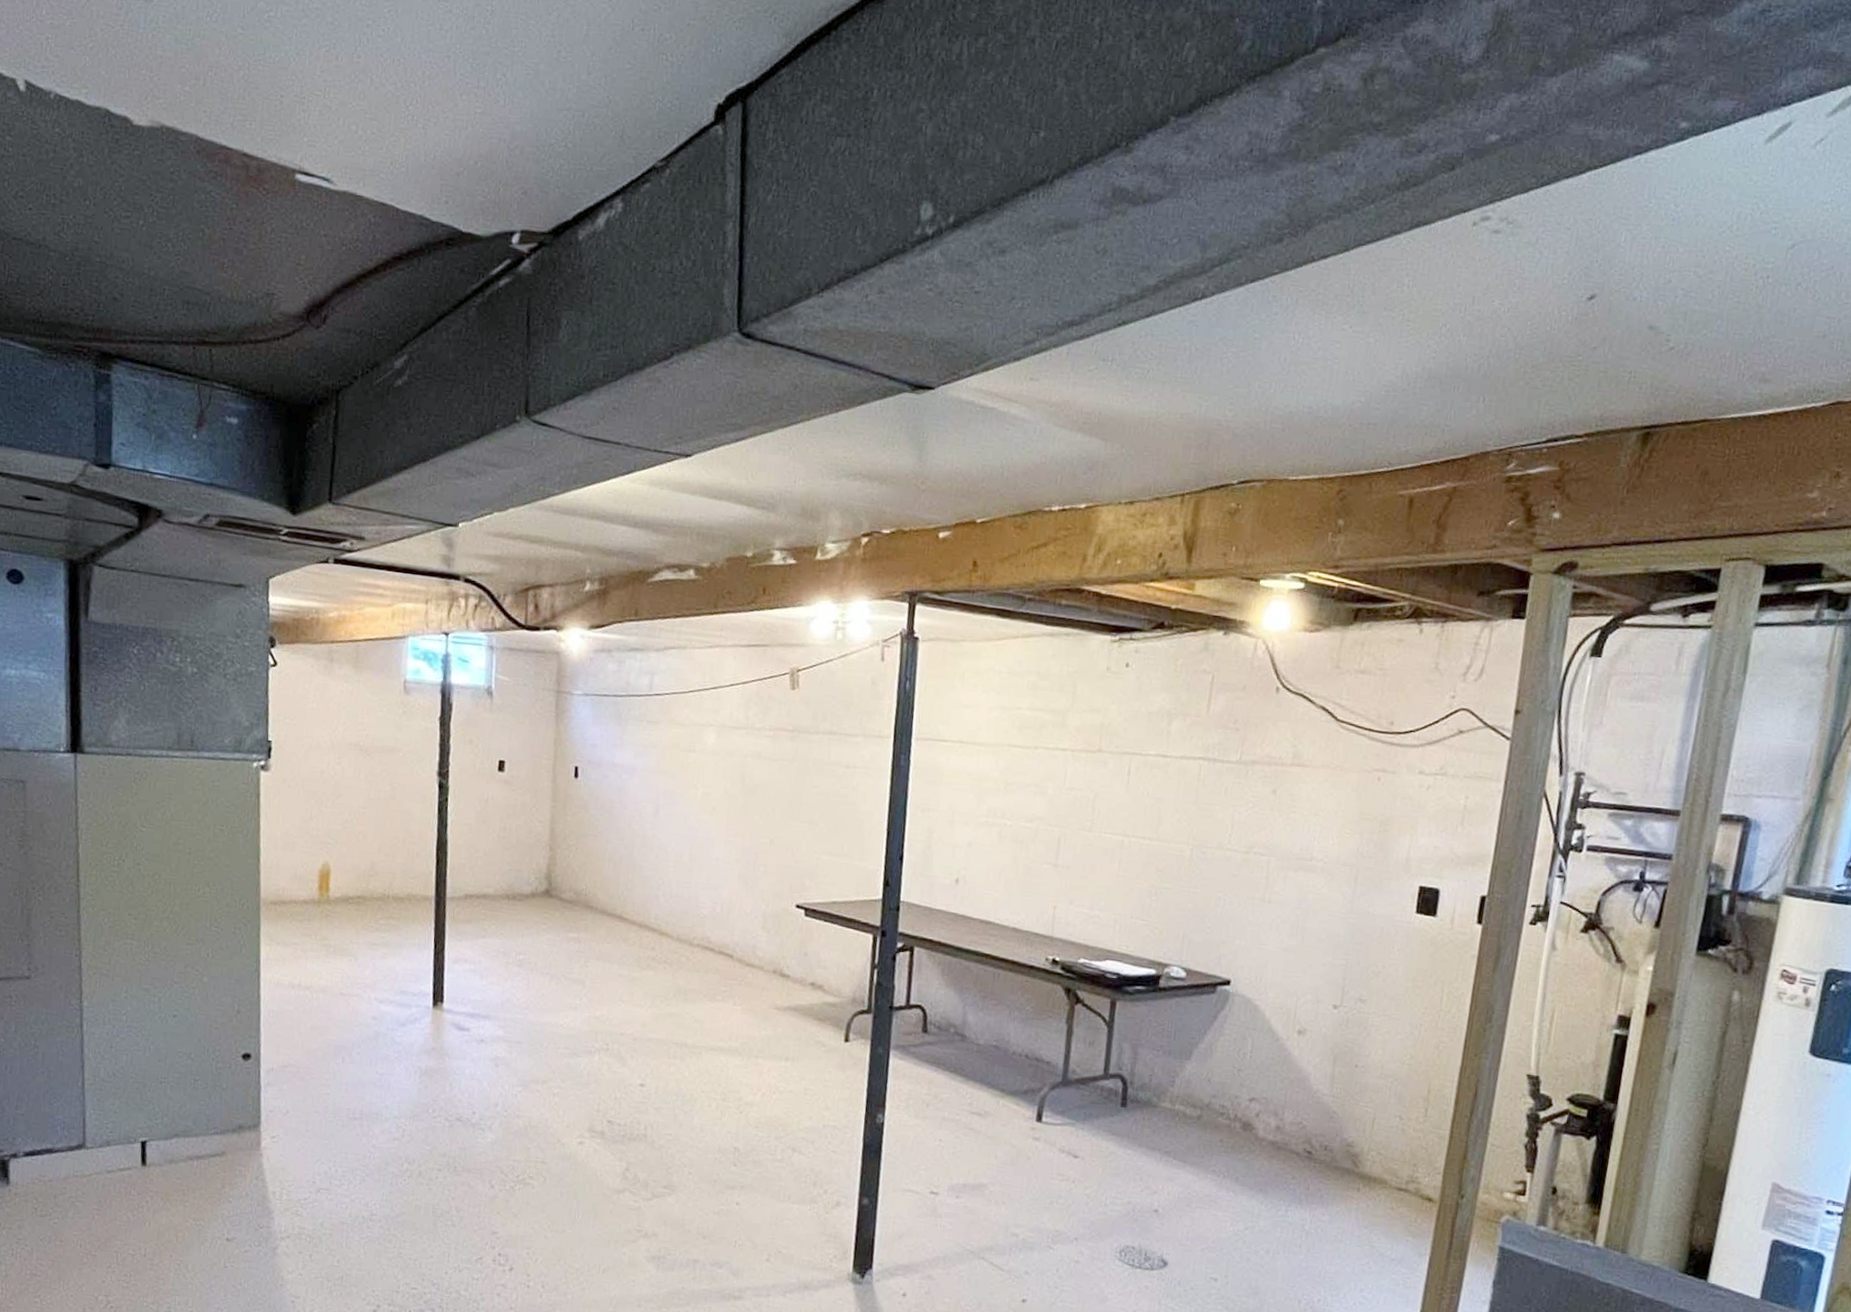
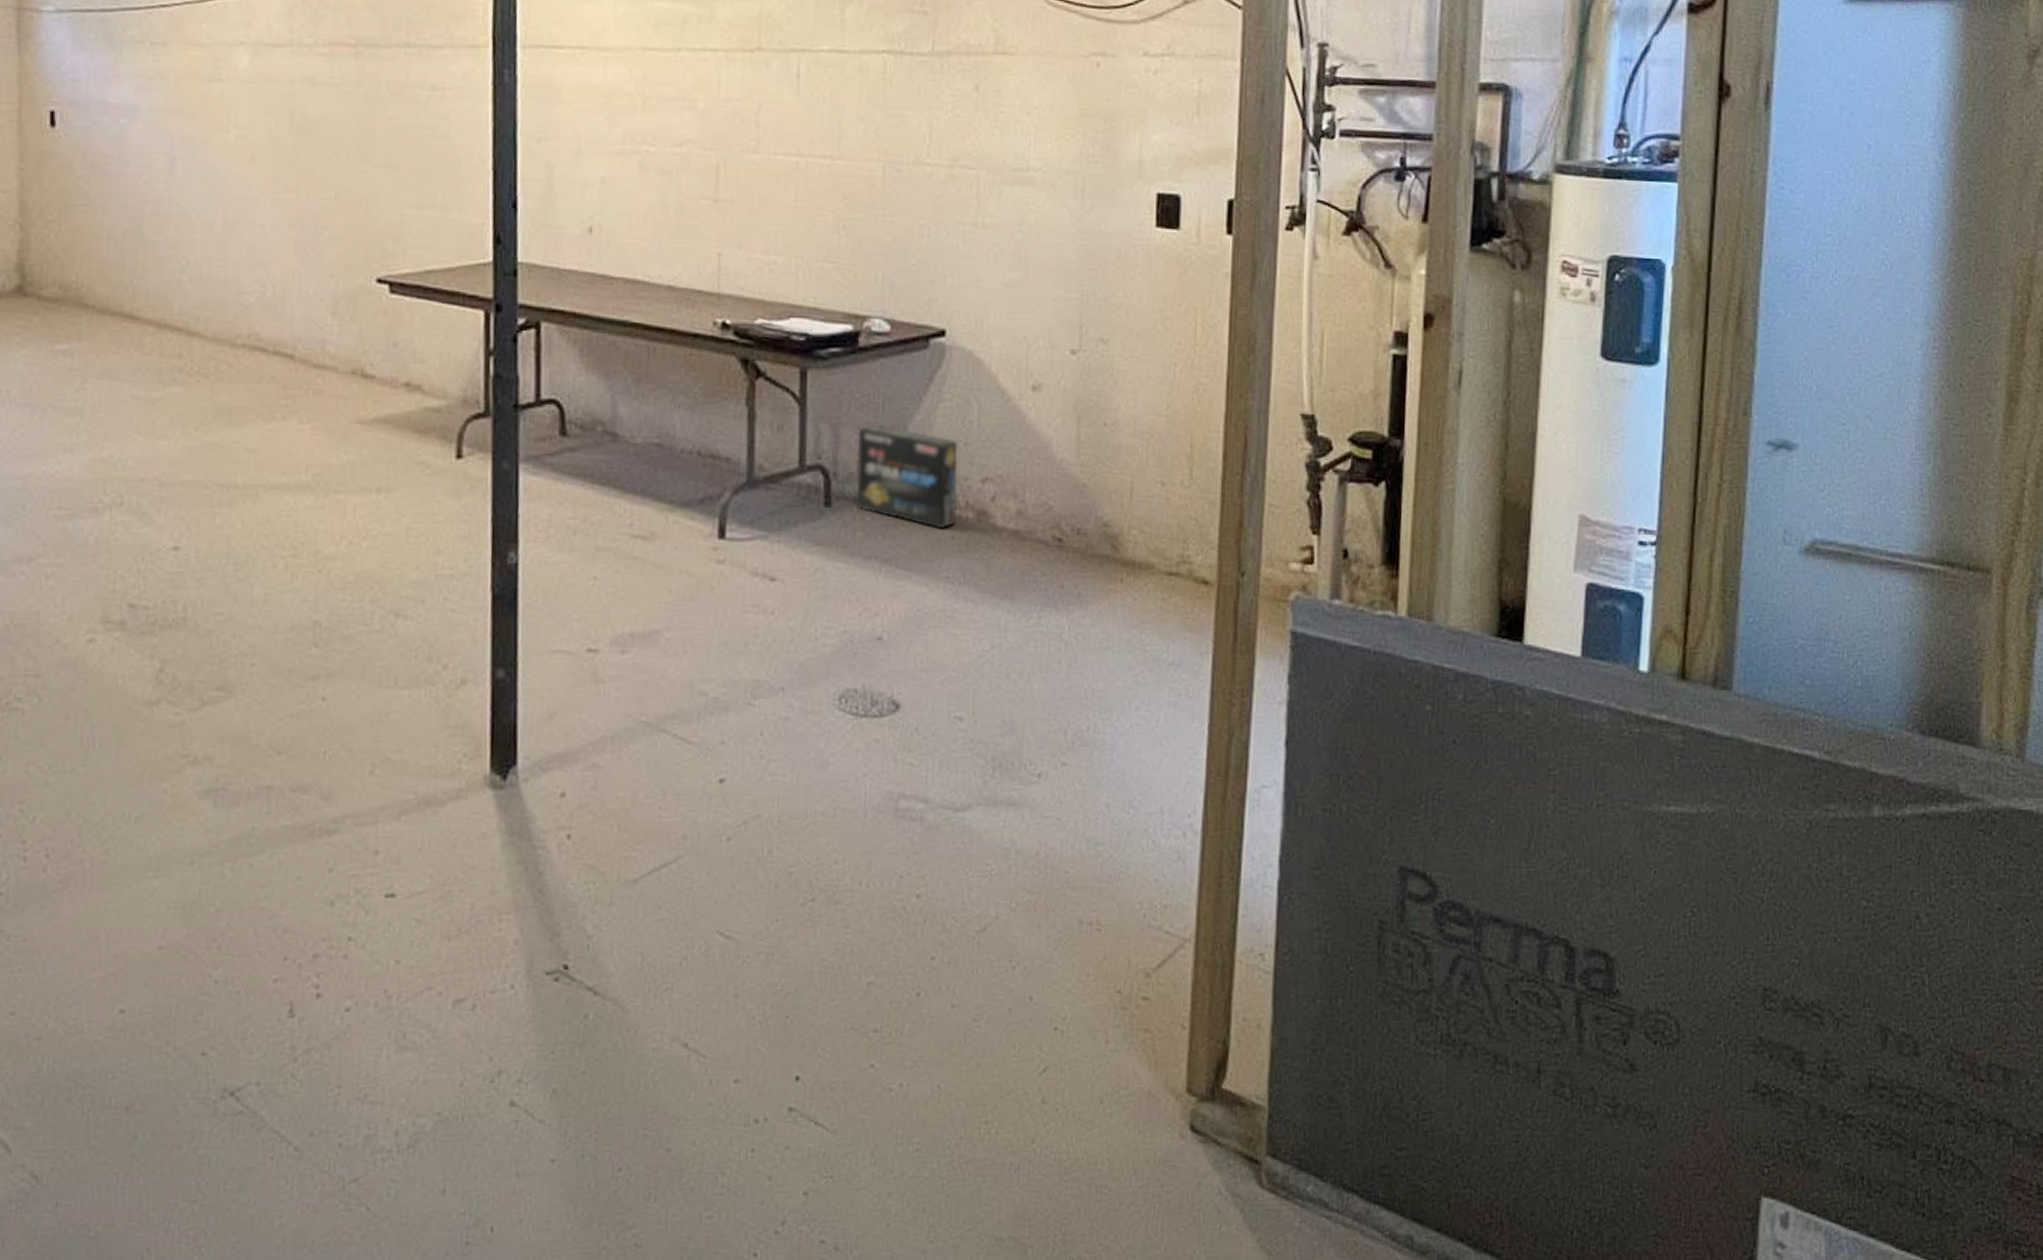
box: none [1146,1047,1233,1133] -> present [856,424,959,529]

